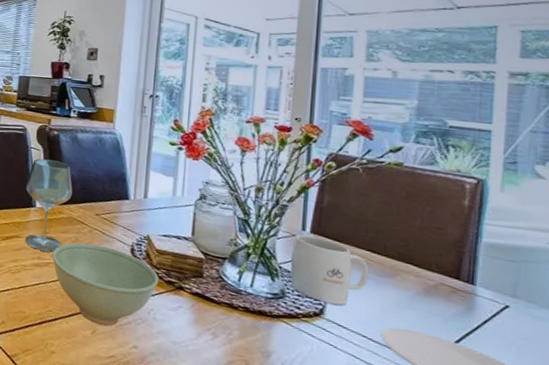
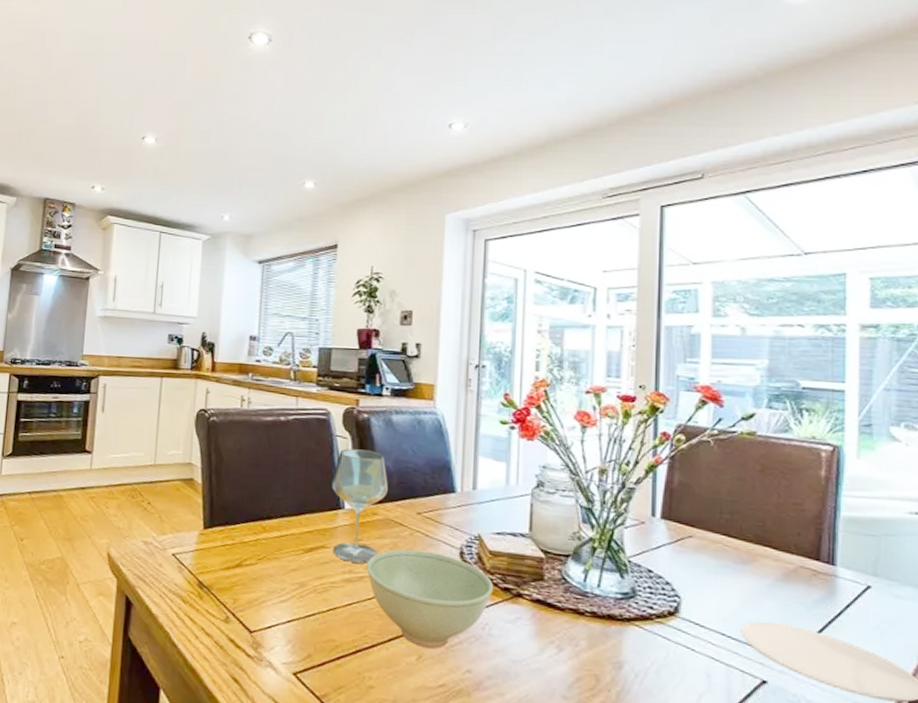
mug: present [290,235,369,306] -> none [641,521,725,601]

